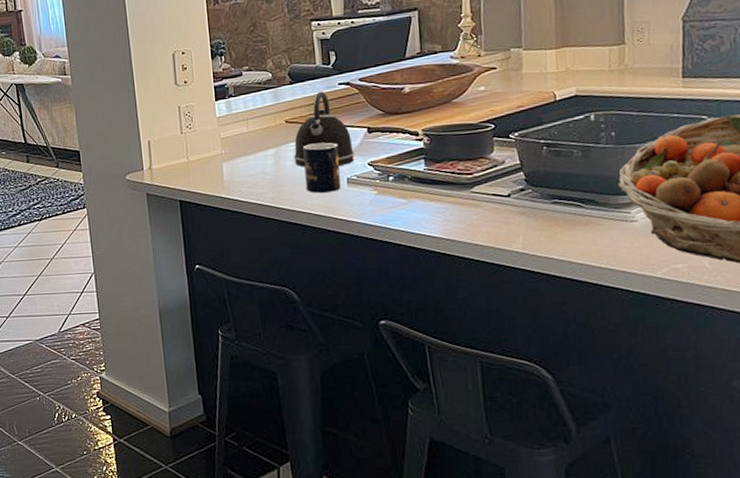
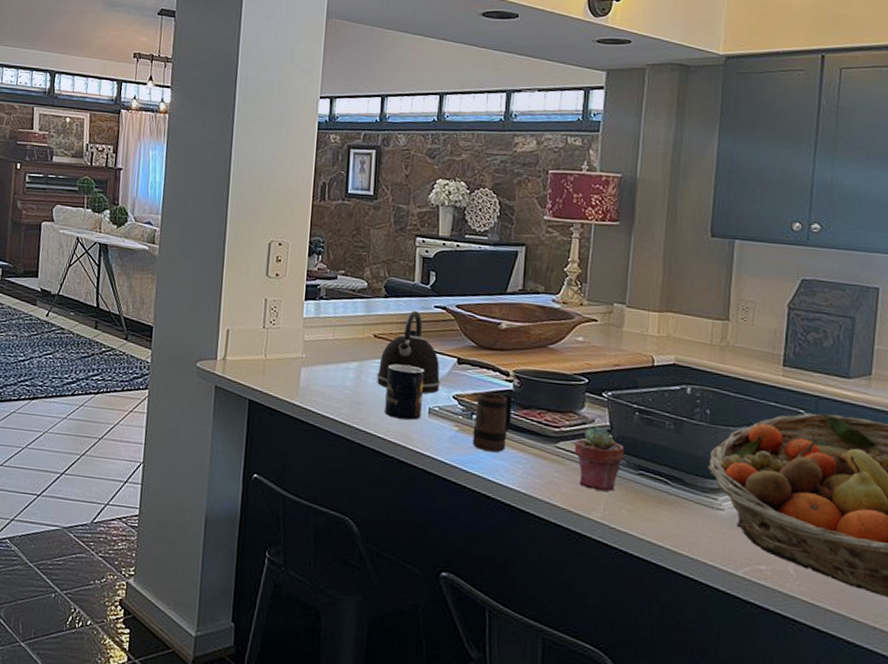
mug: none [391,151,426,208] -> present [472,392,513,453]
potted succulent: none [488,167,537,224] -> present [574,427,625,492]

